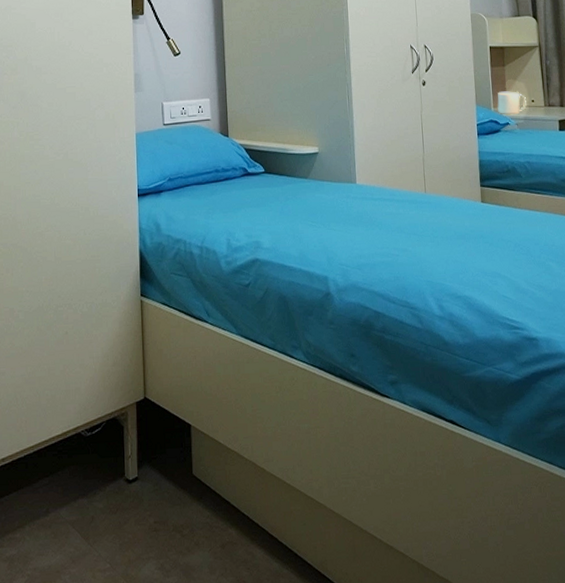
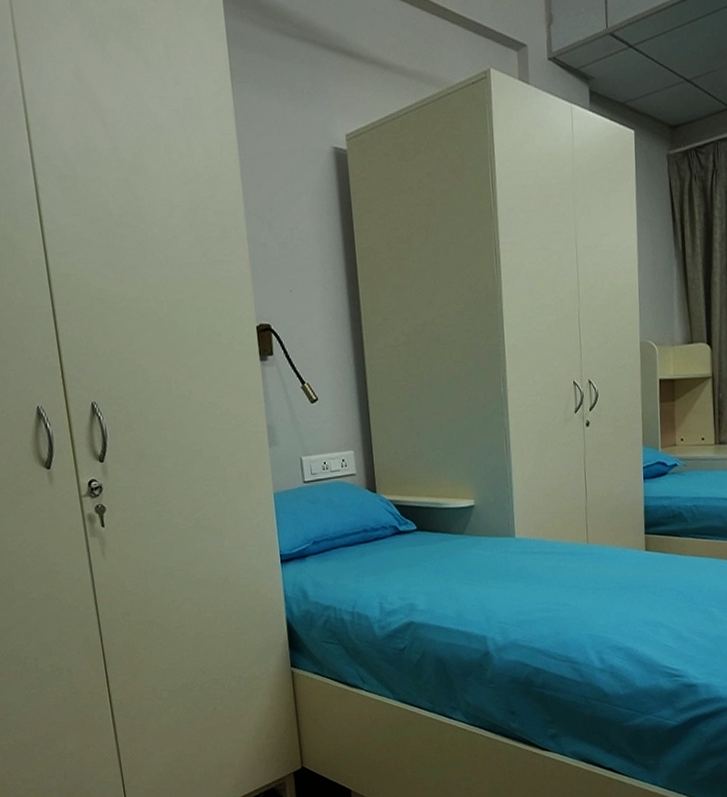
mug: present [497,91,527,115] -> none [665,429,696,456]

